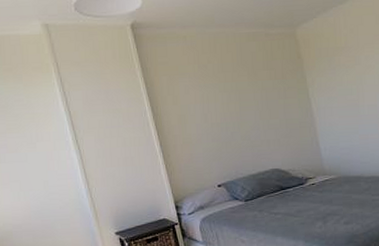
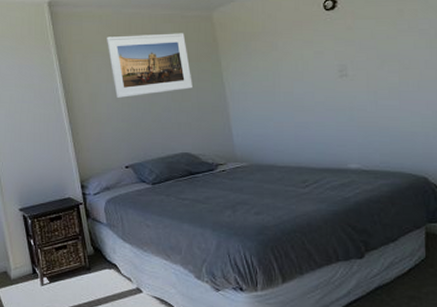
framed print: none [192,51,280,119] -> present [107,33,192,99]

